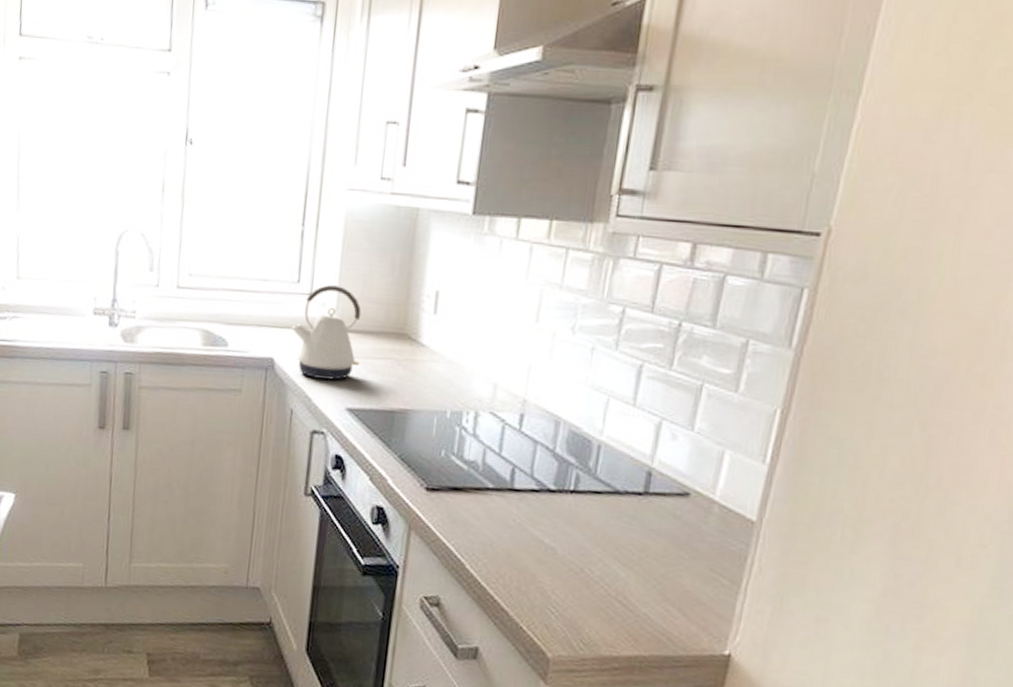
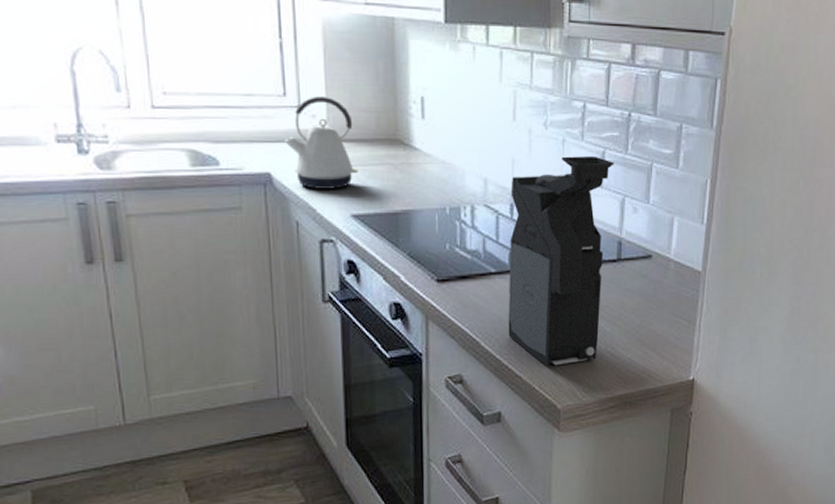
coffee maker: none [499,366,653,608] -> present [508,155,614,367]

